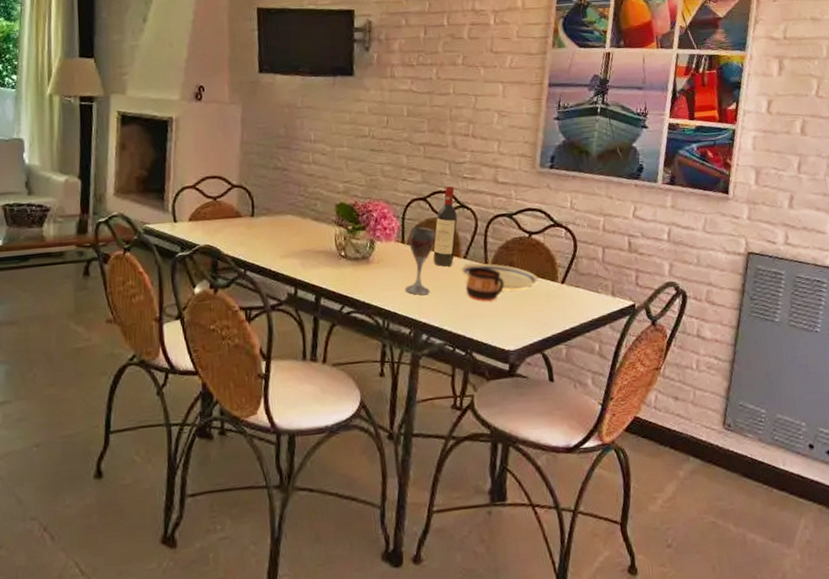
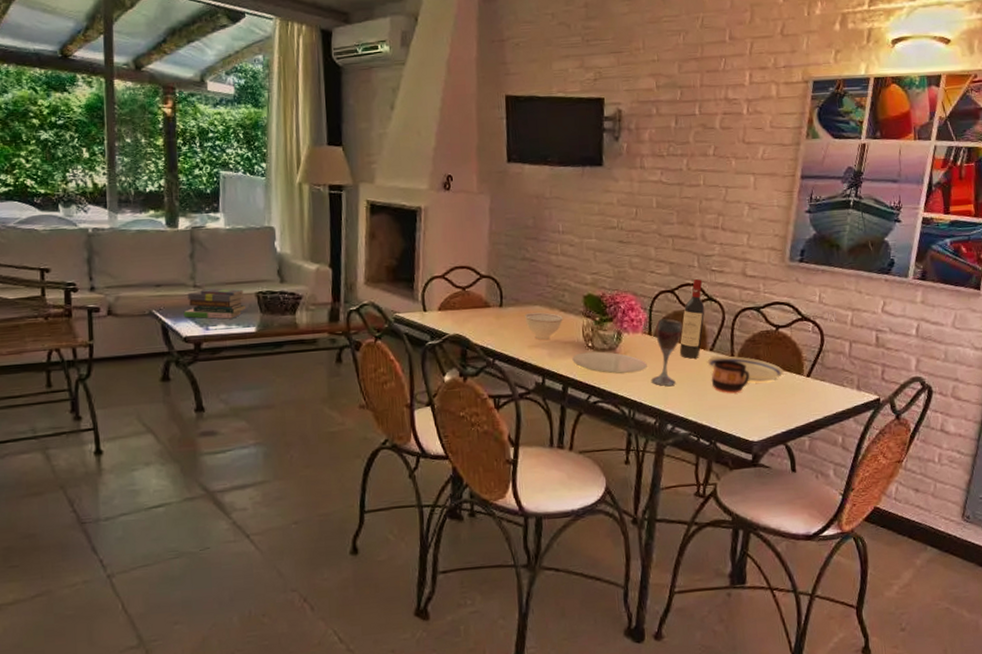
bowl: none [276,221,316,251] -> present [524,312,564,341]
plate: none [325,260,401,284] -> present [572,351,647,374]

